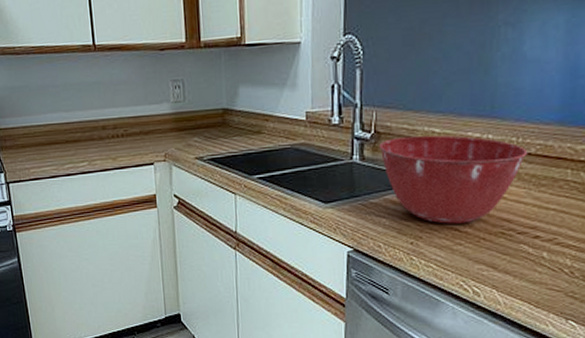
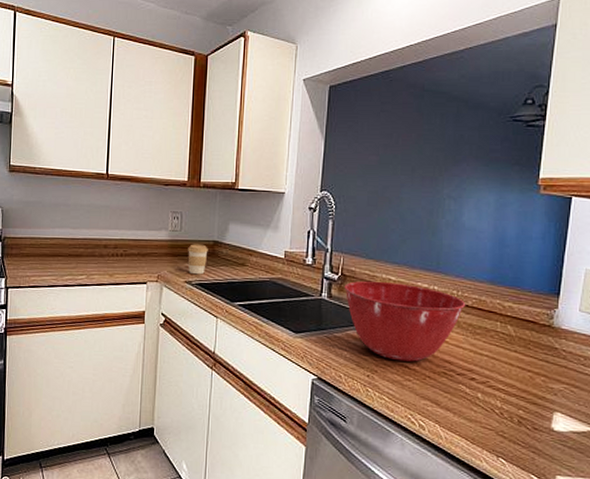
coffee cup: none [195,114,218,149] -> present [188,244,208,275]

